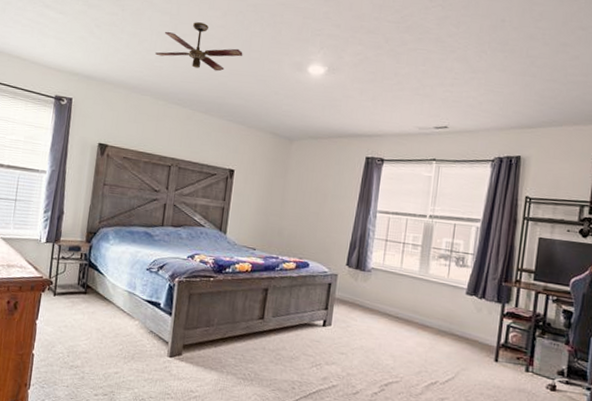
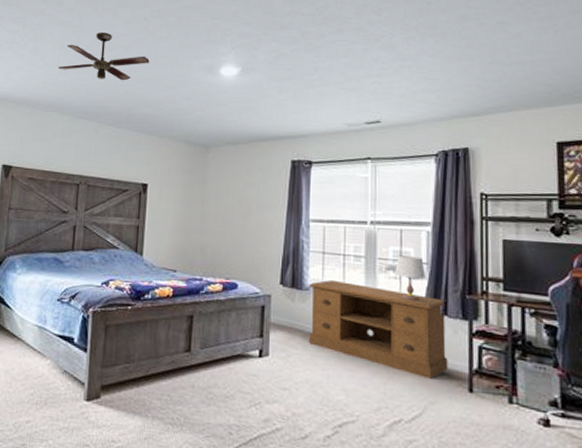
tv stand: none [367,263,486,350] -> present [309,279,448,379]
table lamp: none [445,246,471,285] -> present [395,255,426,301]

